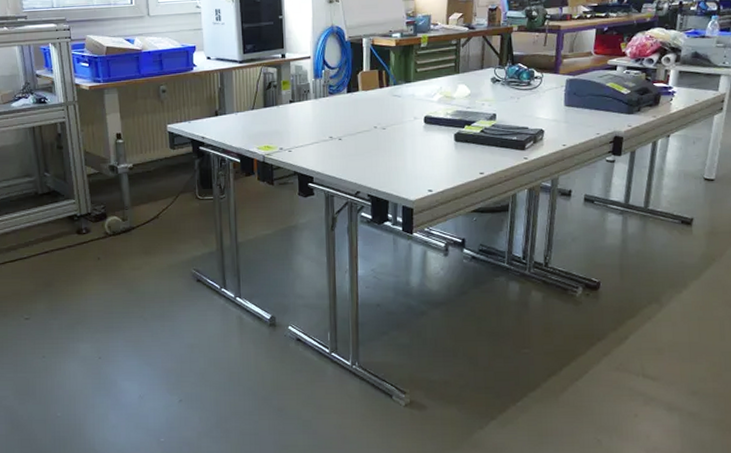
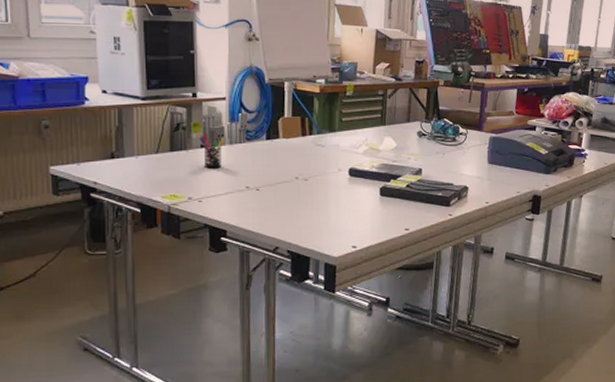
pen holder: none [288,90,310,122] -> present [199,133,225,169]

